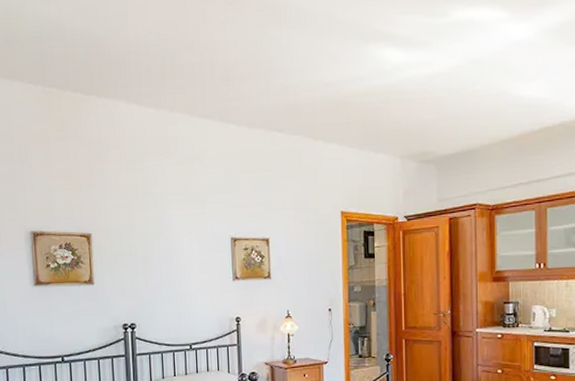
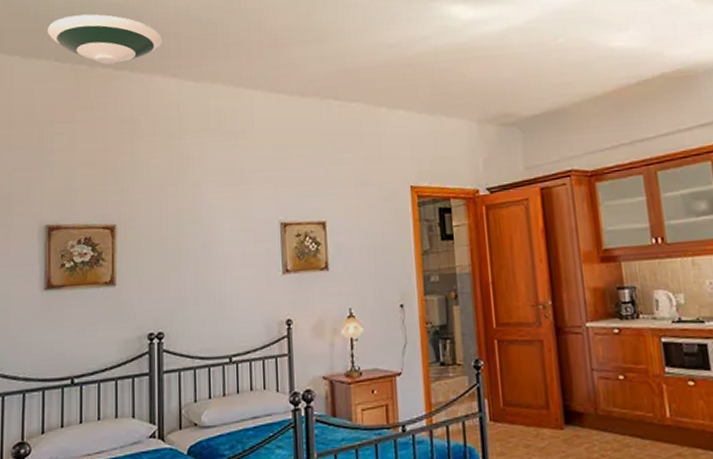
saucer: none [18,39,125,89] -> present [48,14,163,65]

